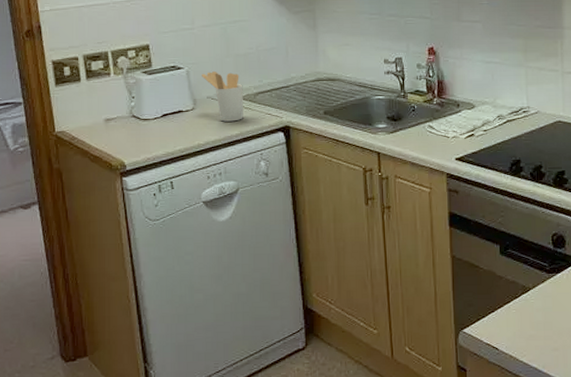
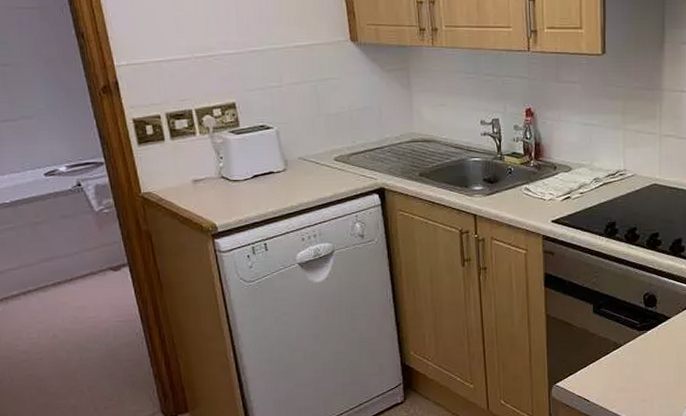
utensil holder: present [202,71,243,122] -> none [292,132,337,183]

